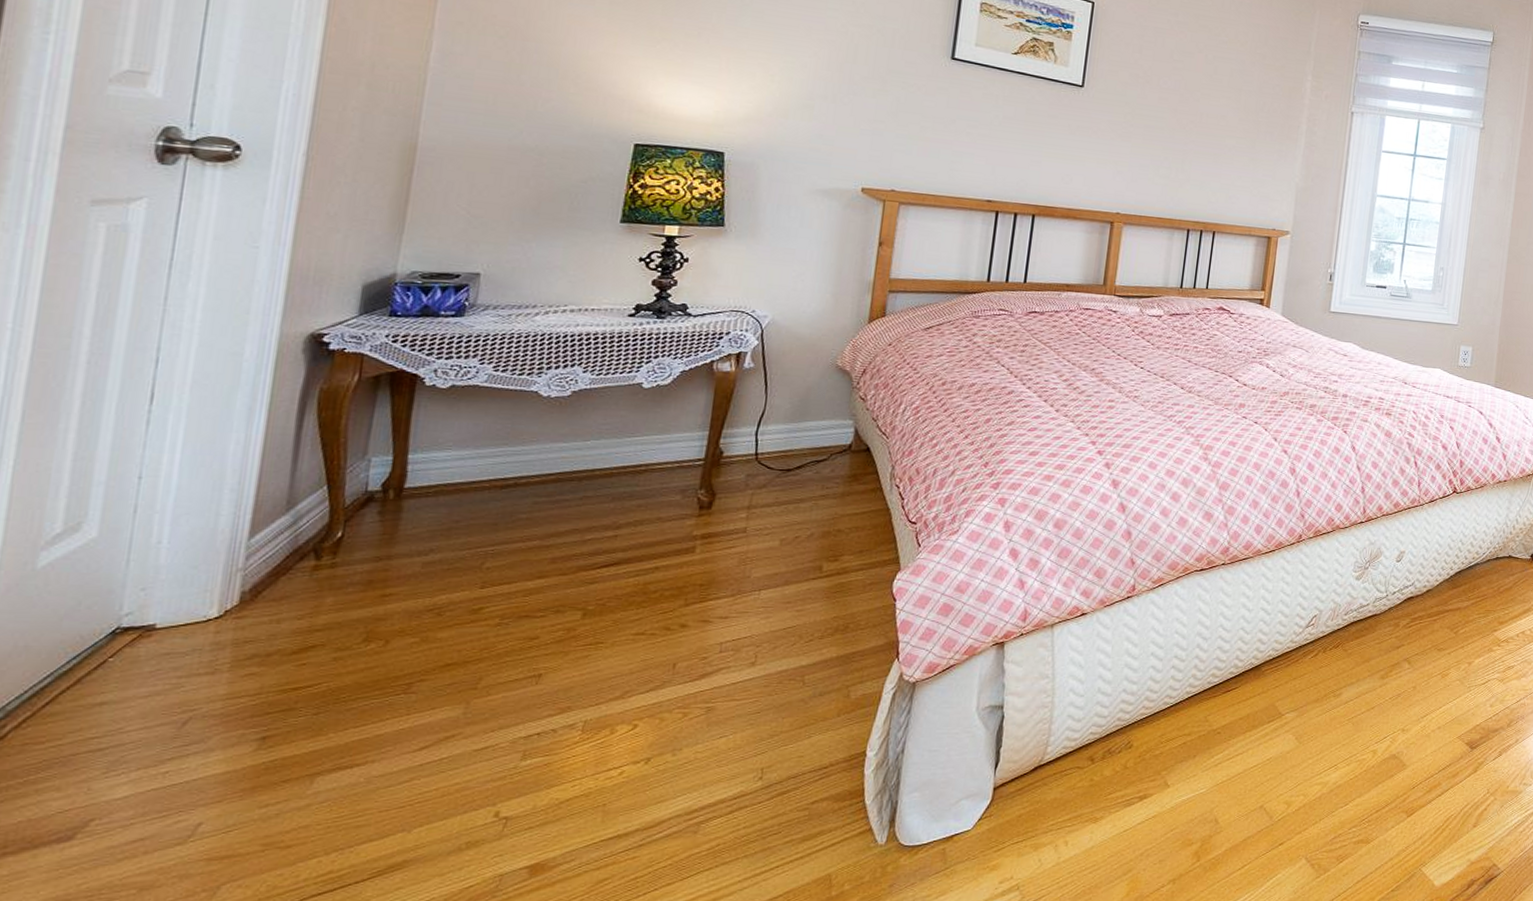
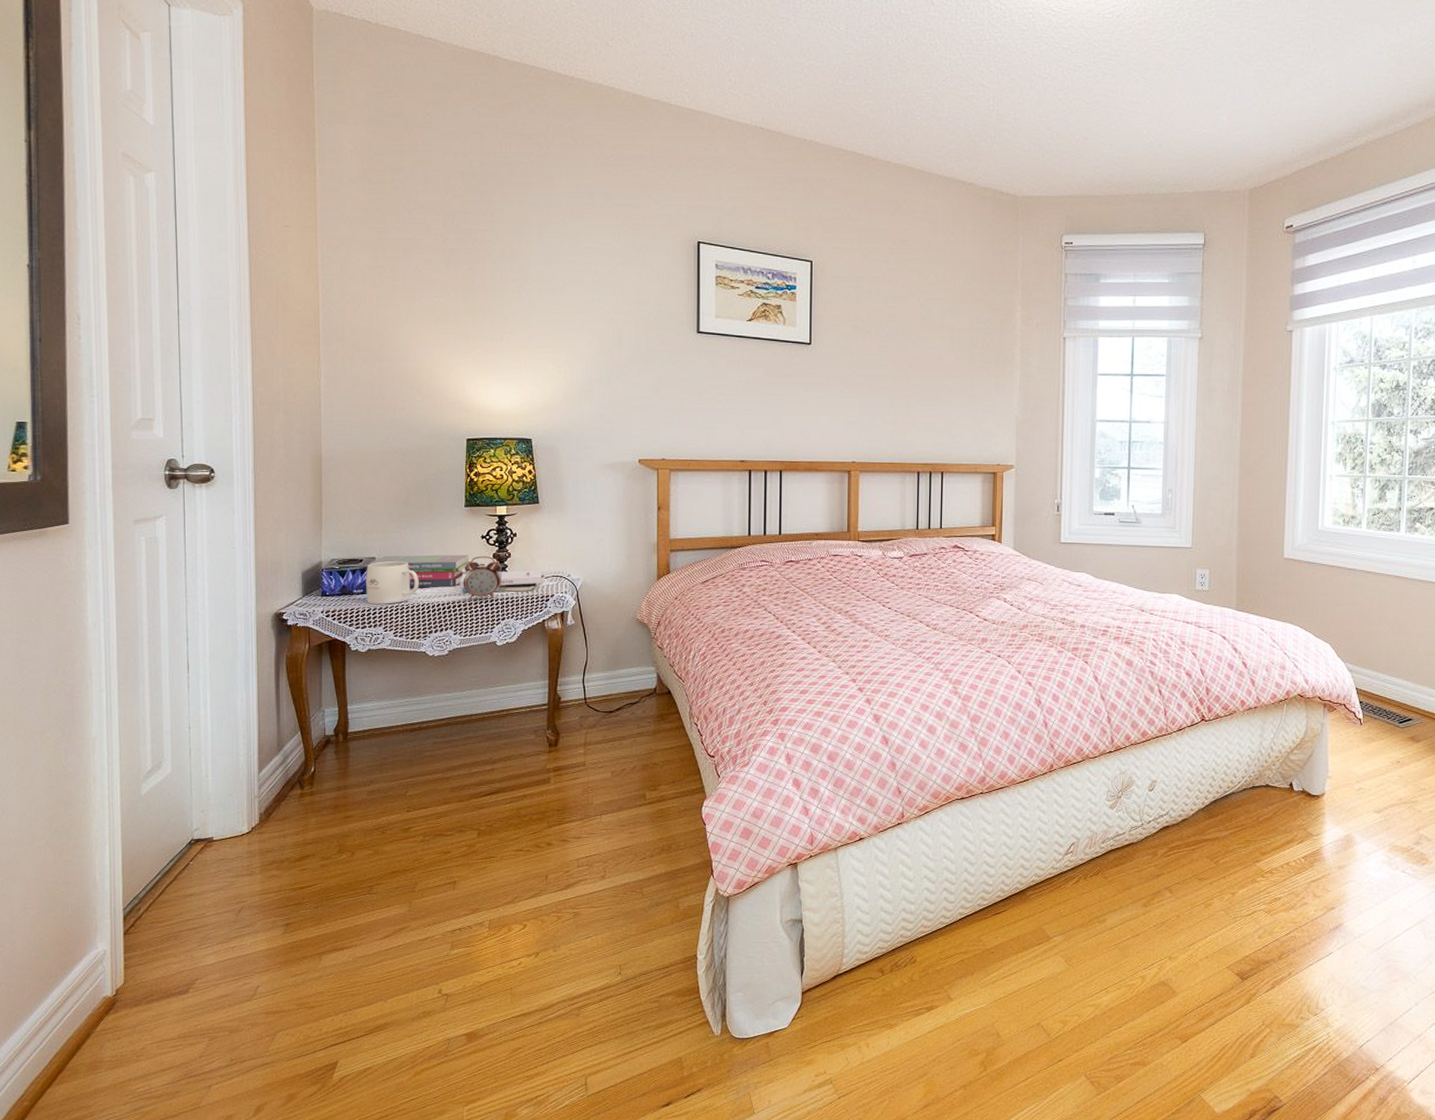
mug: none [458,279,542,332] -> present [365,560,419,604]
books: none [468,272,619,316] -> present [368,554,469,588]
books: none [599,300,722,326] -> present [459,569,546,593]
alarm clock: none [604,281,663,332] -> present [463,556,502,600]

